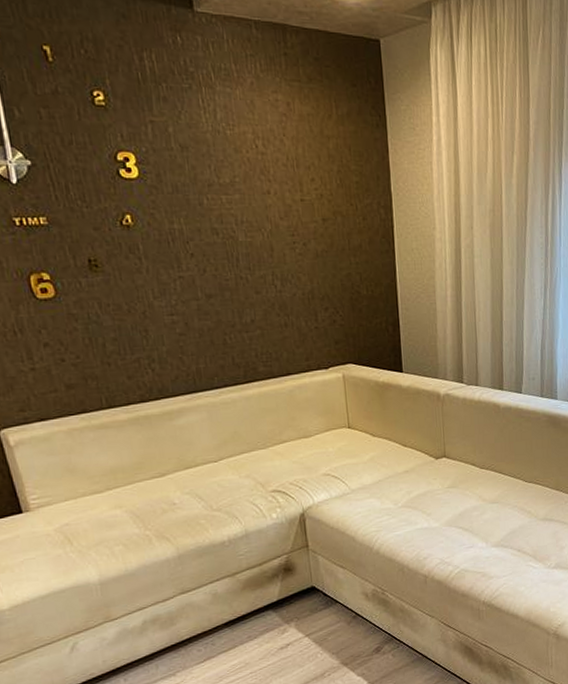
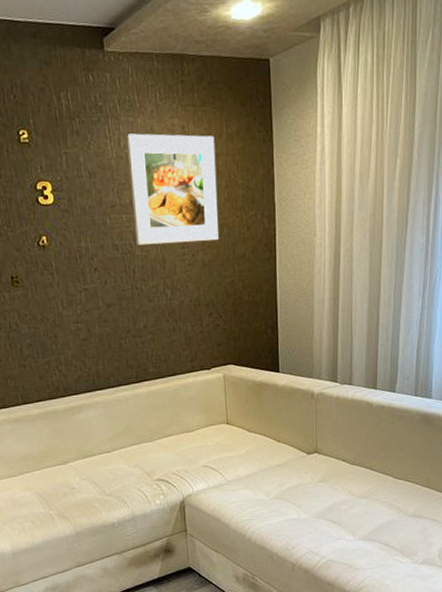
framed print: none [223,106,332,231] -> present [126,133,218,246]

